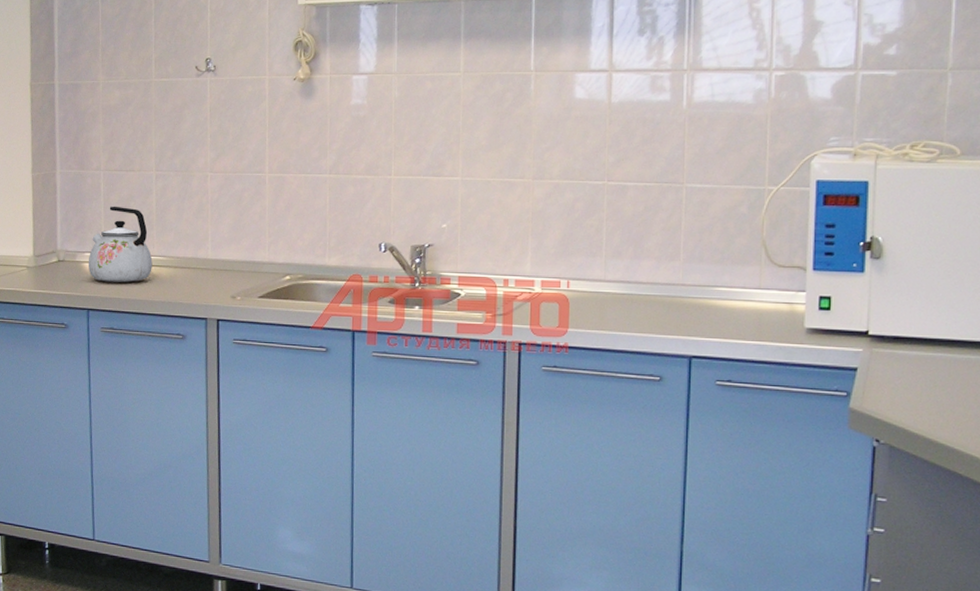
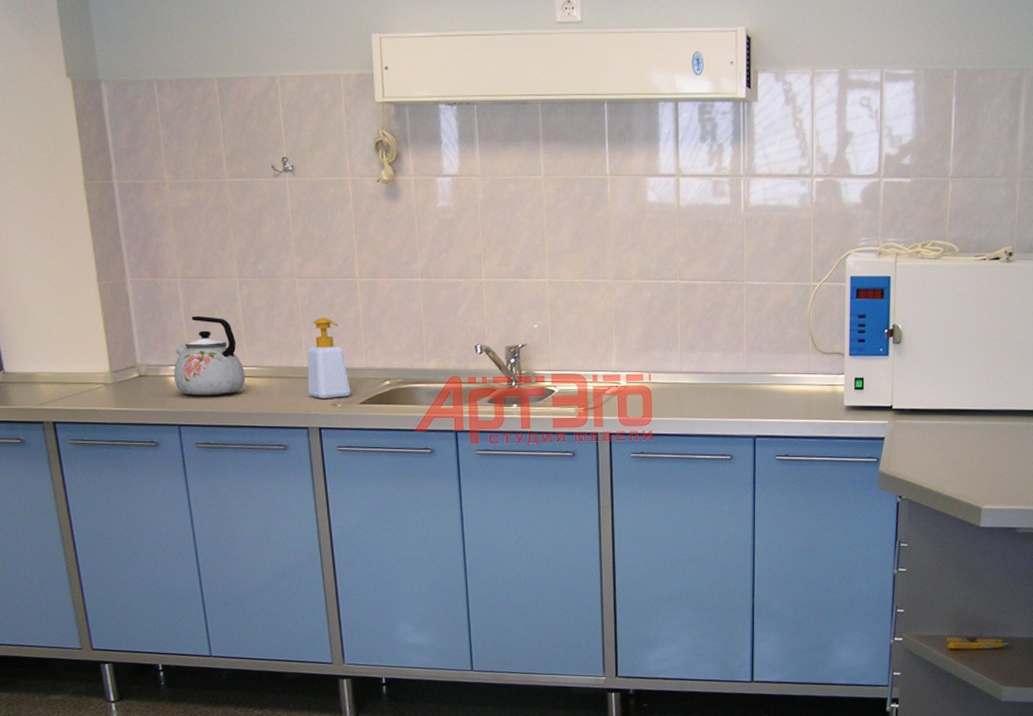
soap bottle: none [210,211,251,292] -> present [307,318,351,400]

